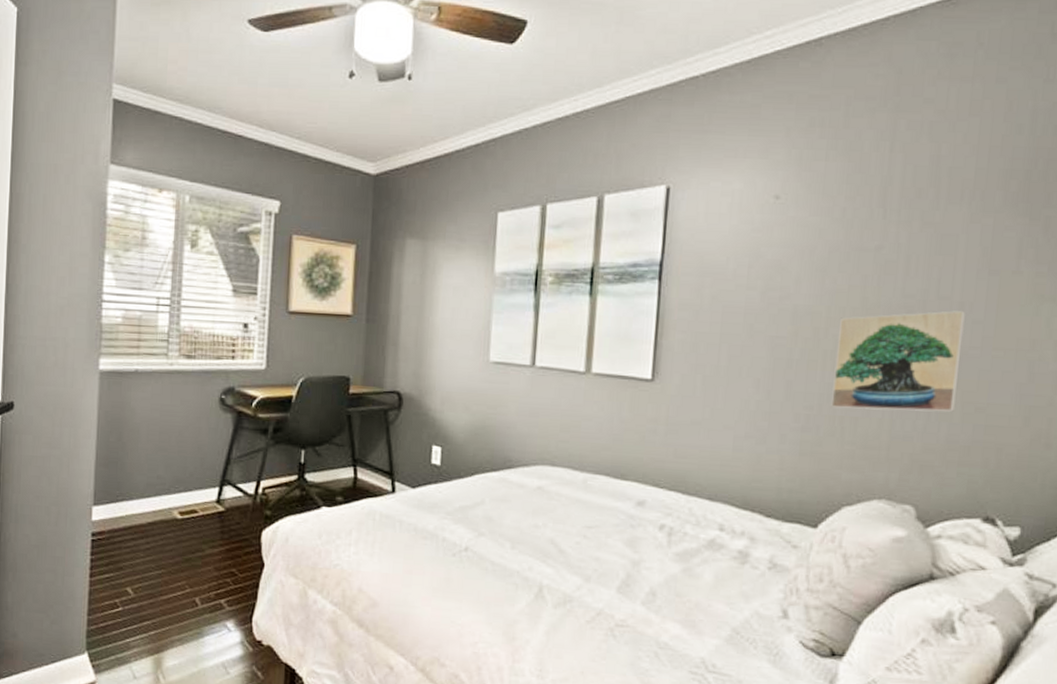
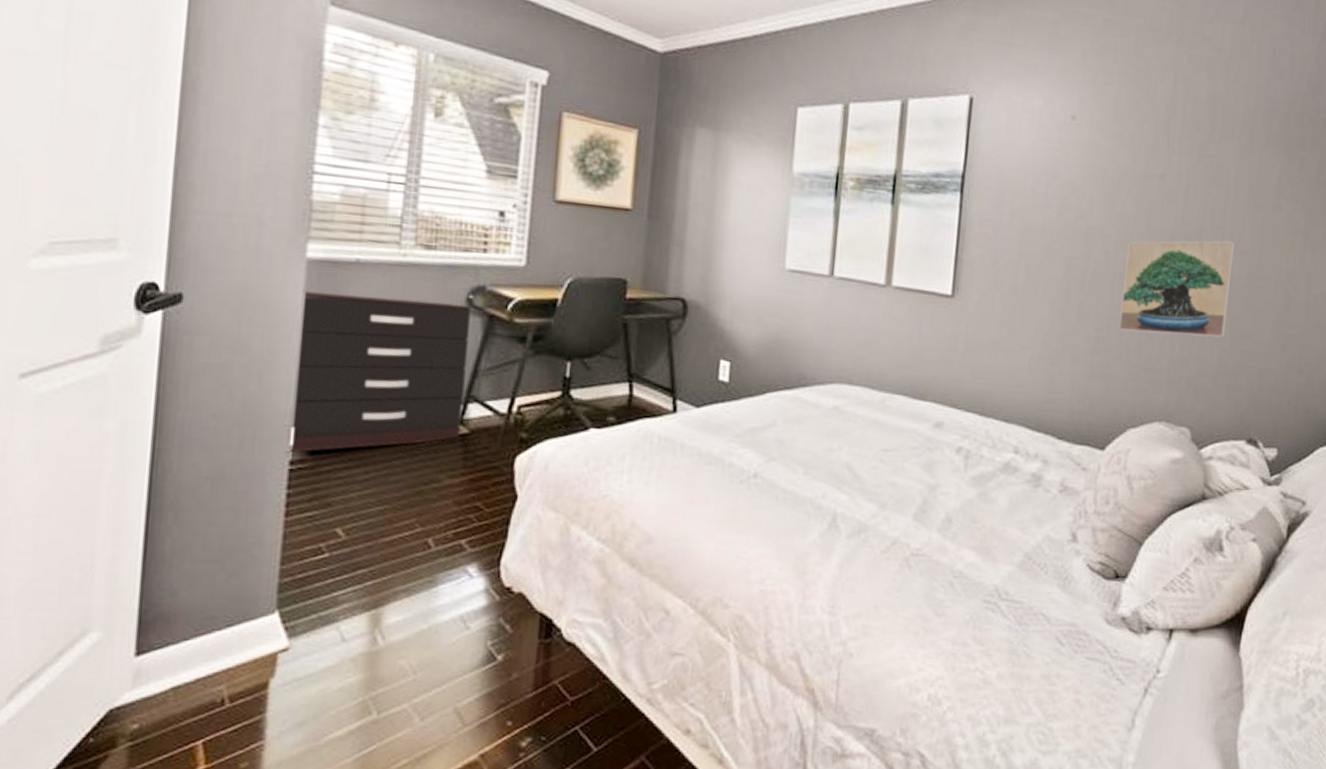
dresser: none [90,396,224,527] -> present [287,290,471,453]

